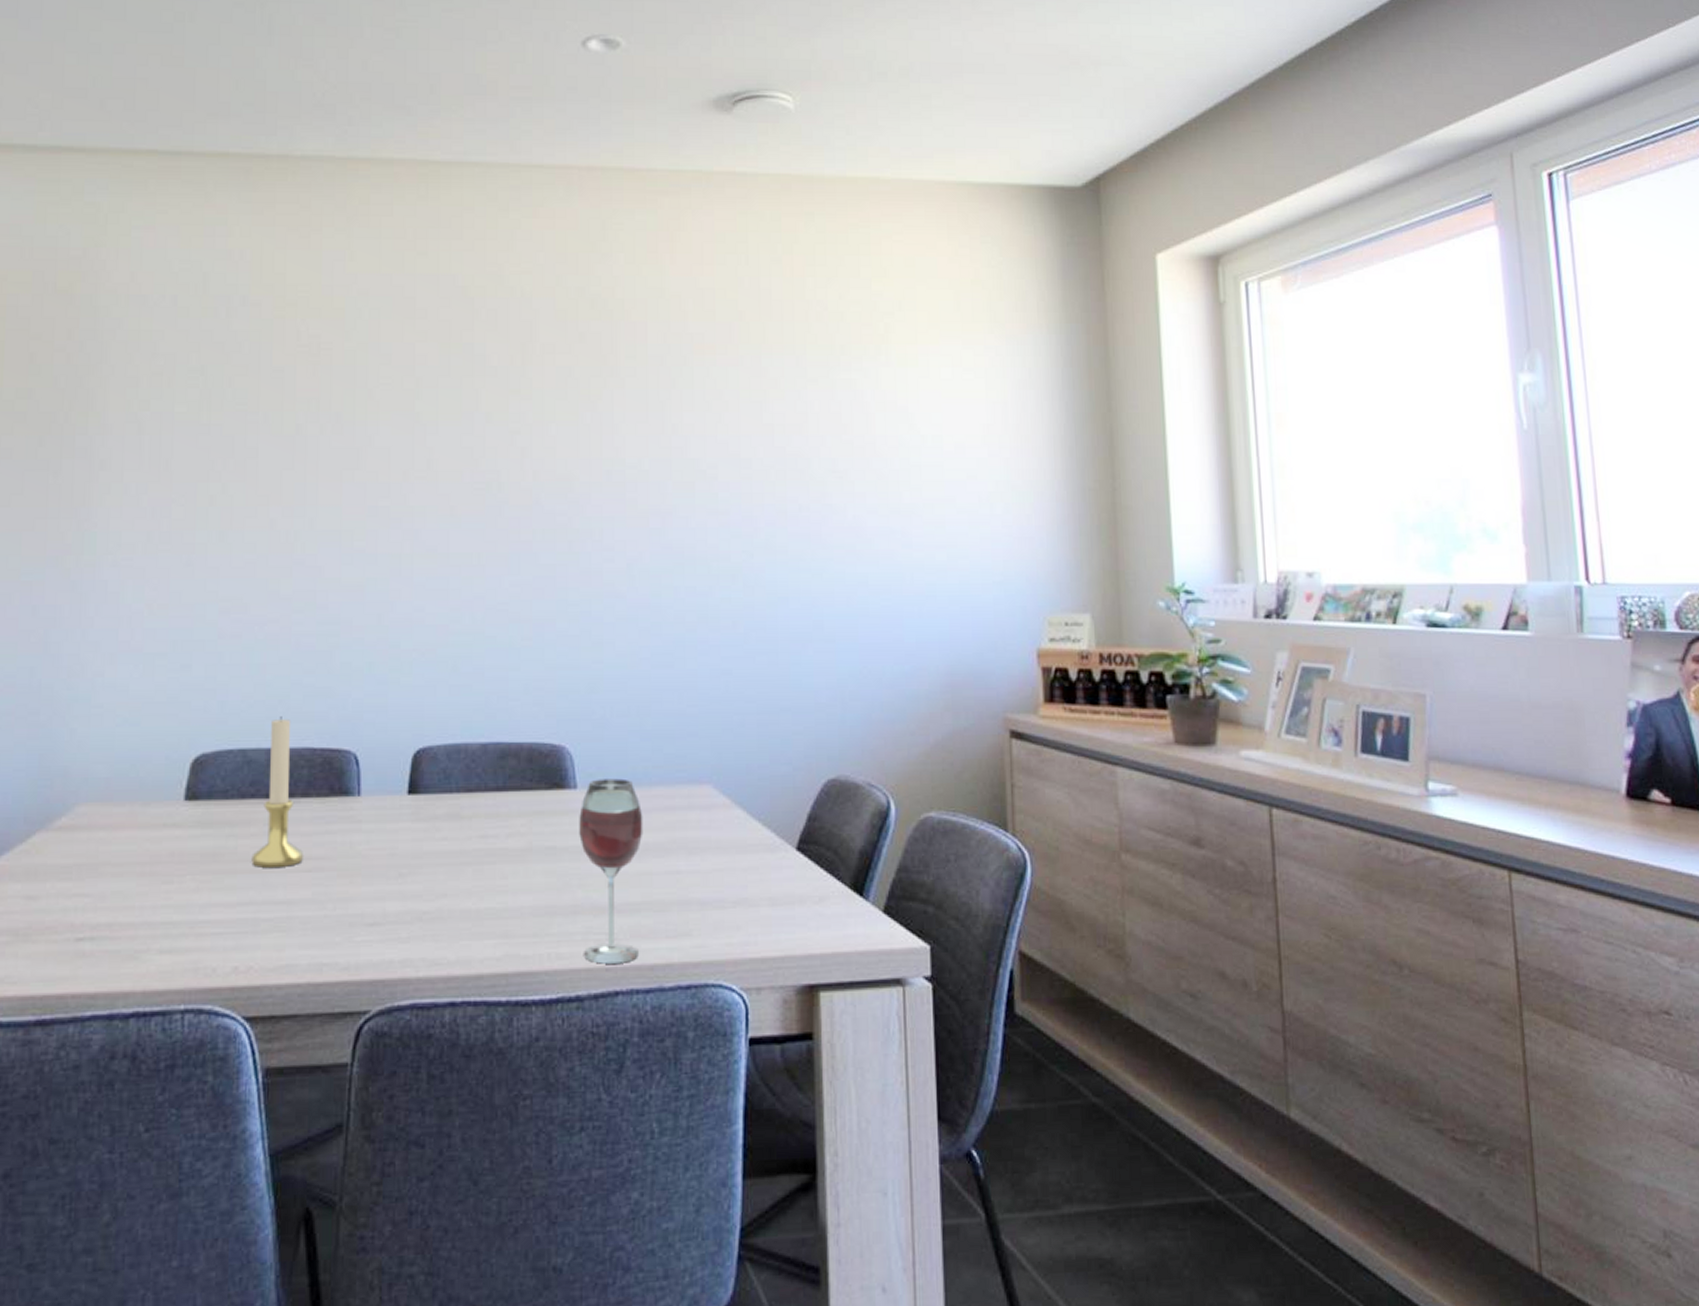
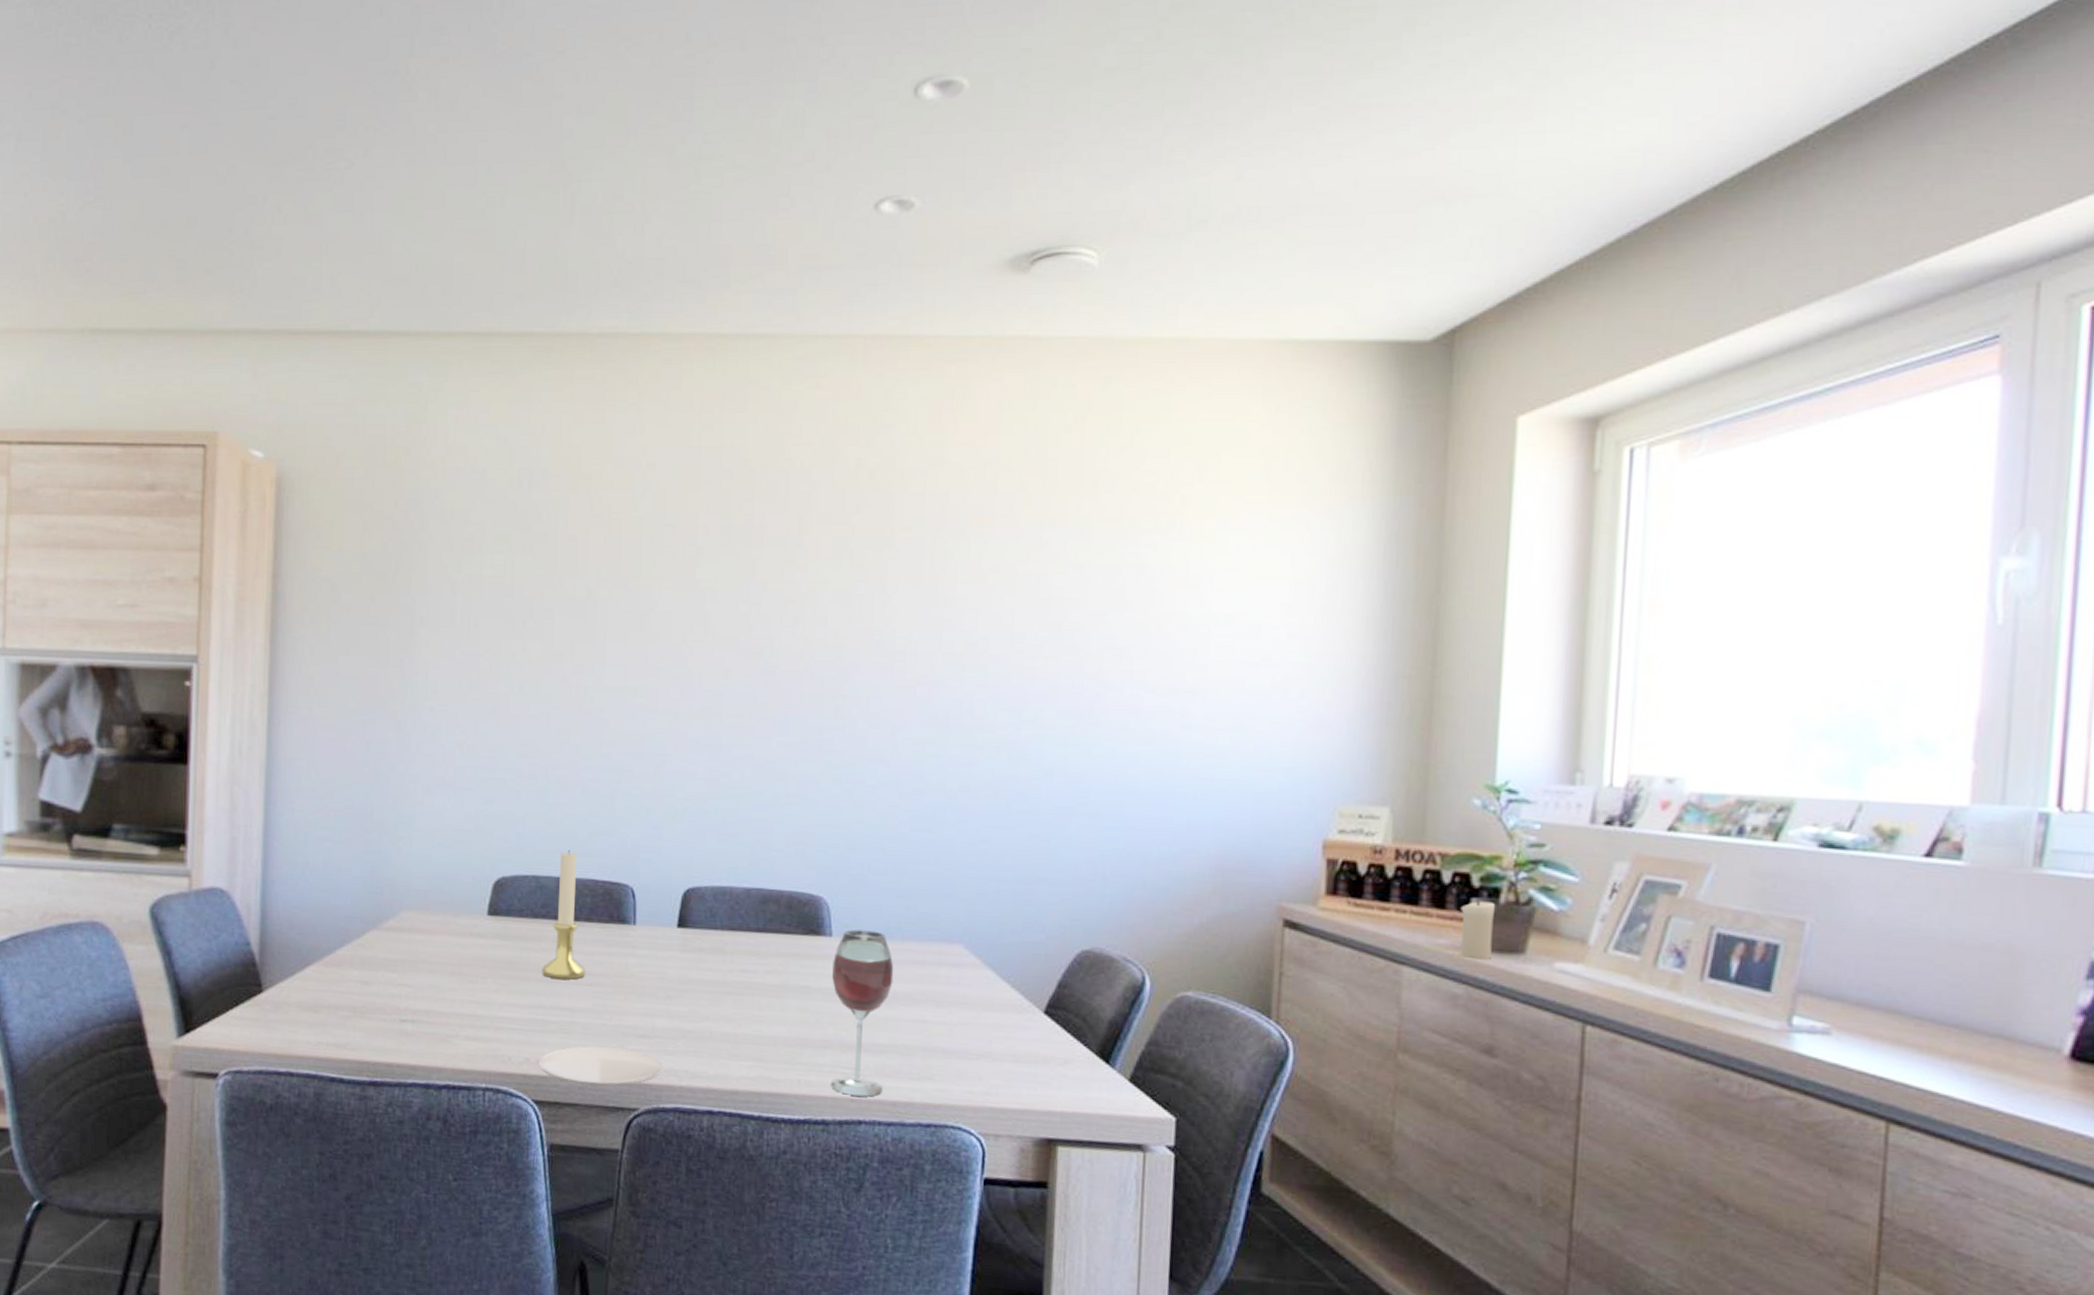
plate: none [249,941,396,990] -> present [538,1045,663,1086]
candle: none [1157,696,1189,754] -> present [1452,899,1496,960]

